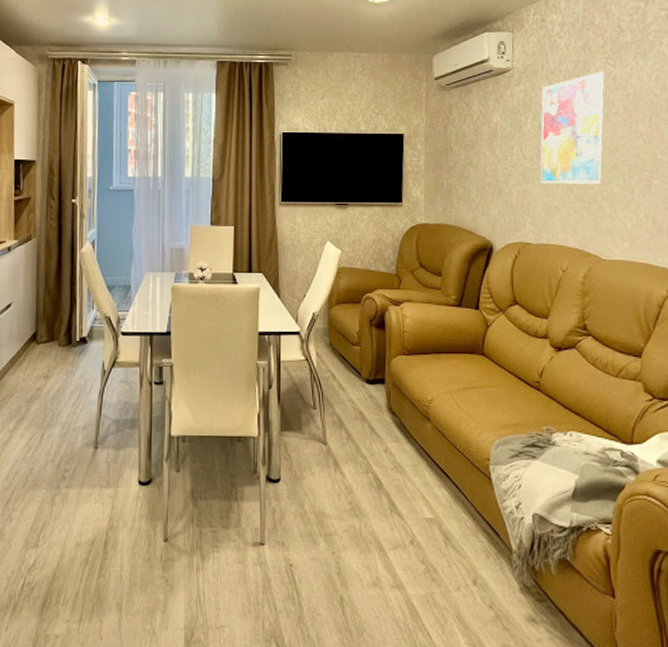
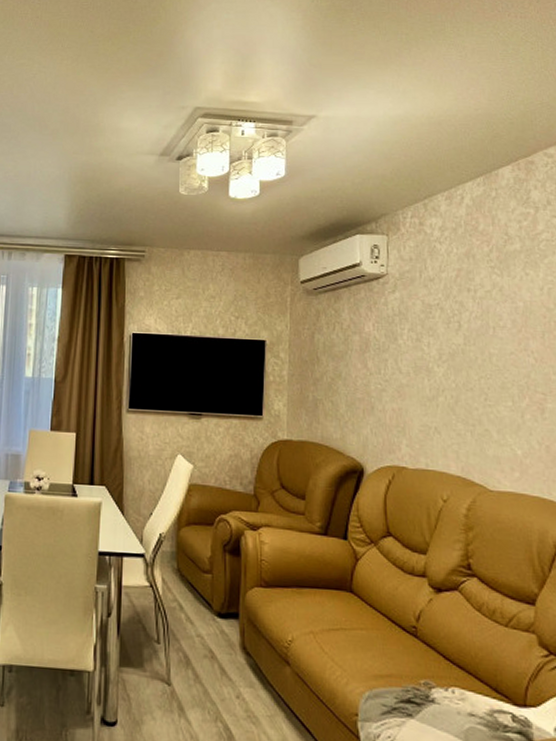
wall art: present [540,71,609,184] -> none [417,281,495,406]

